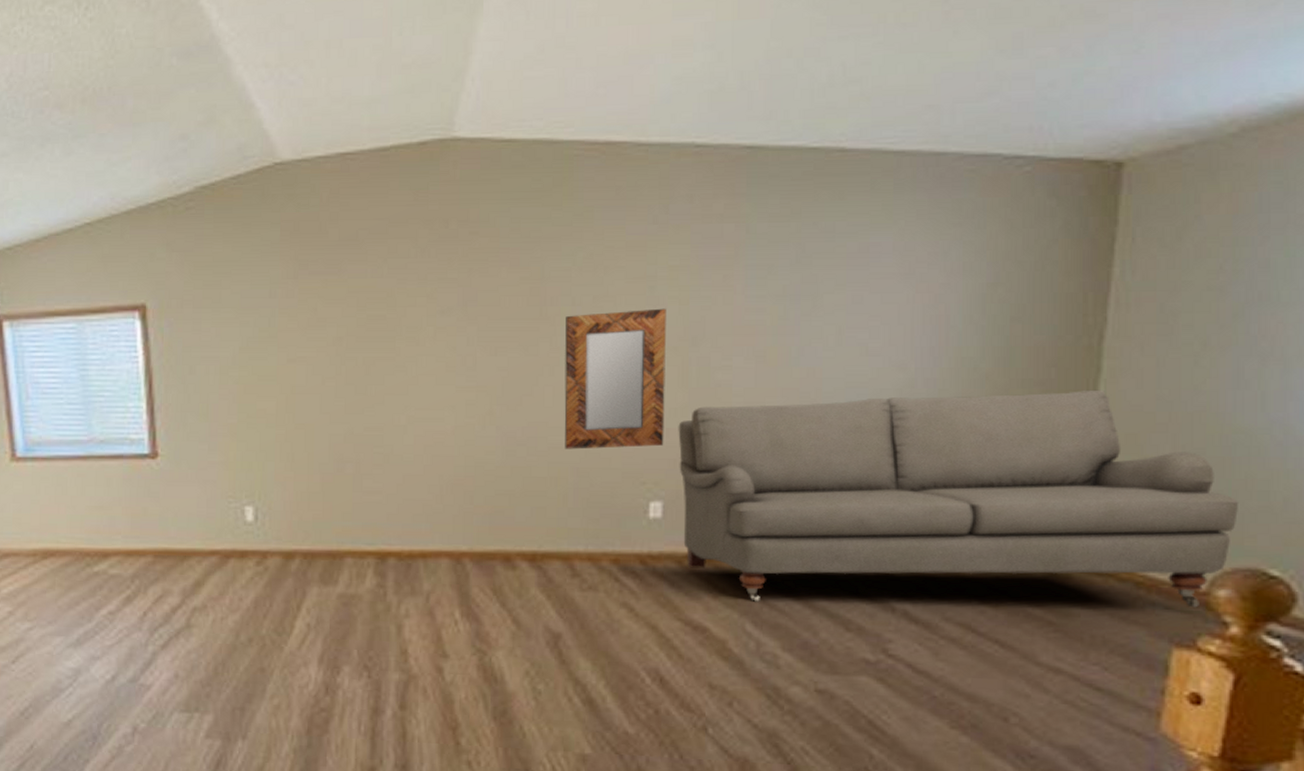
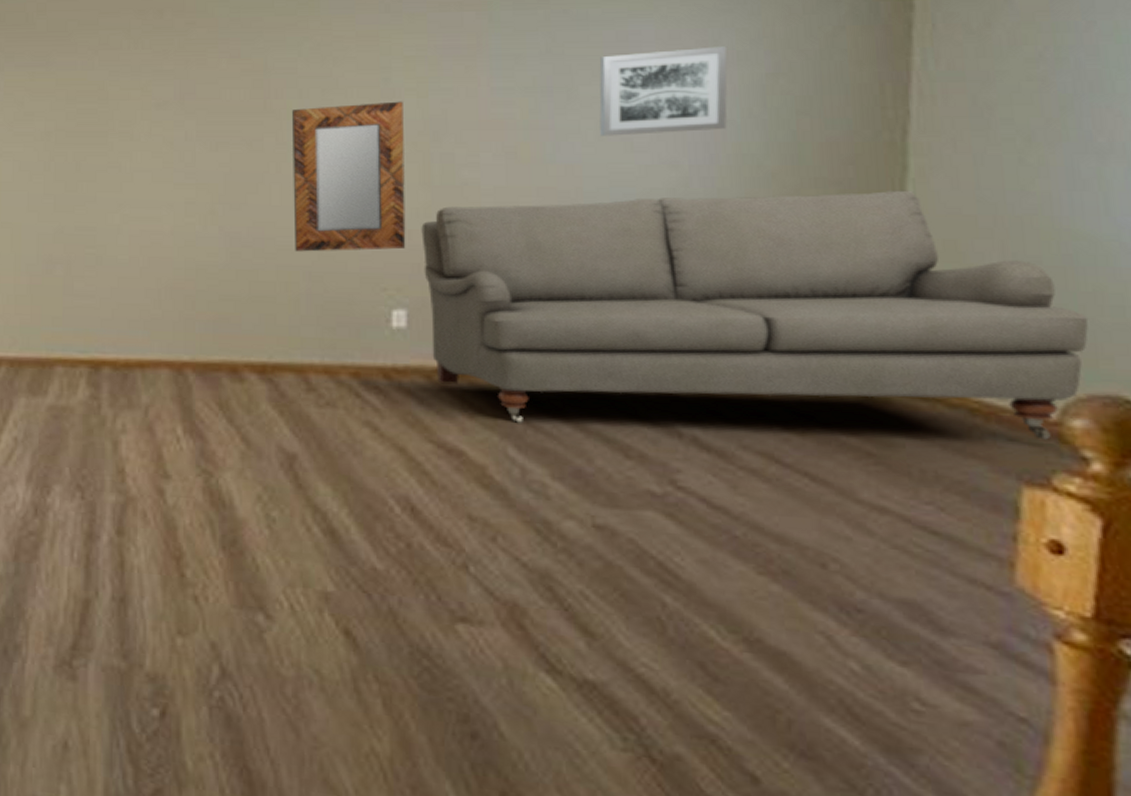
wall art: none [840,258,955,341] -> present [599,46,728,136]

